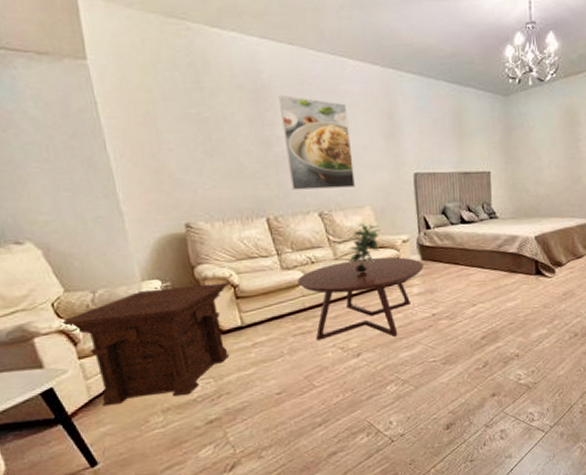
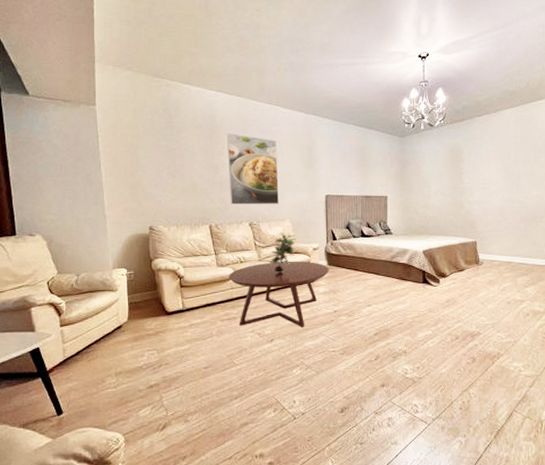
side table: present [59,282,230,407] -> none [51,274,177,366]

